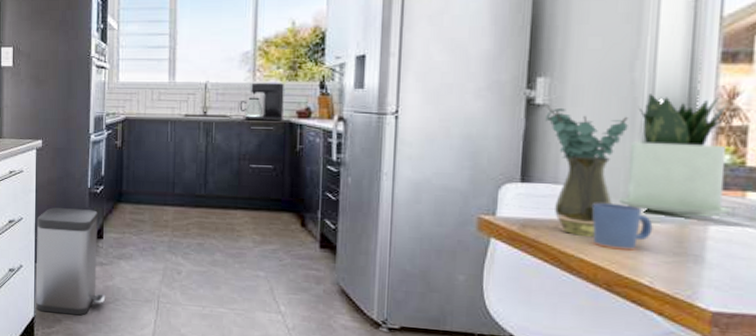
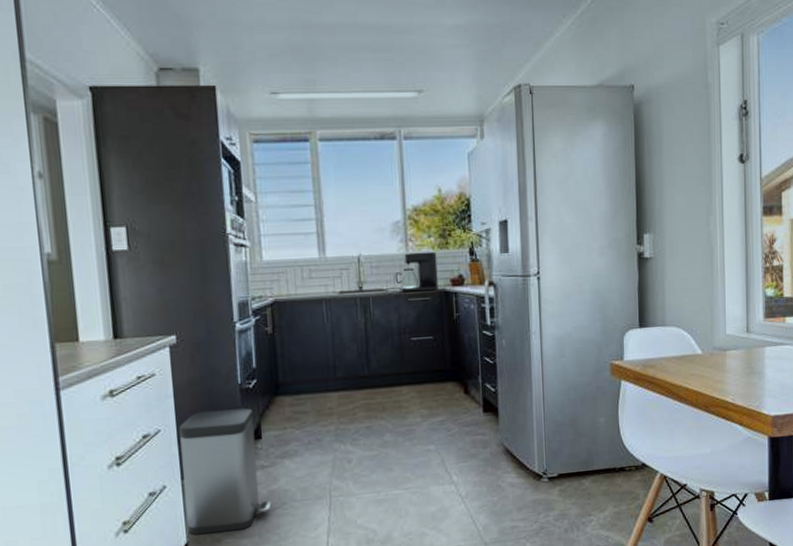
vase: present [545,104,629,237] -> none [652,257,709,369]
mug: present [592,203,653,251] -> none [691,337,731,377]
planter: present [618,94,733,217] -> none [707,241,779,341]

